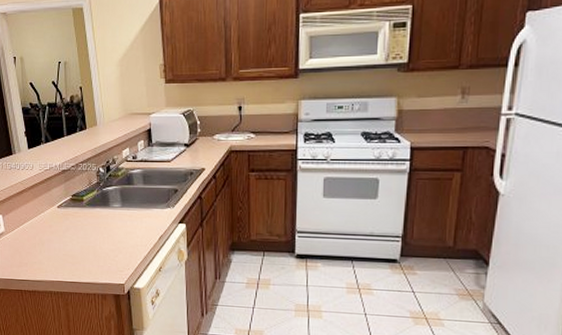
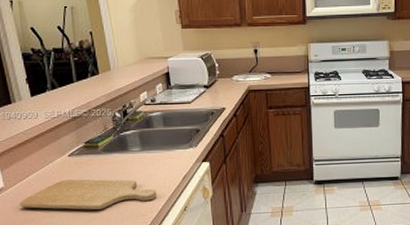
chopping board: none [17,229,134,261] -> present [20,179,157,210]

